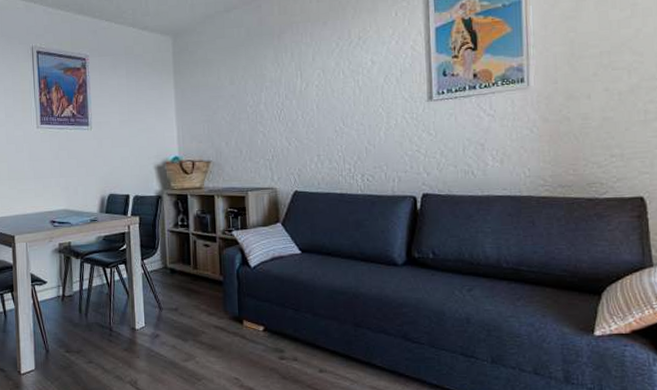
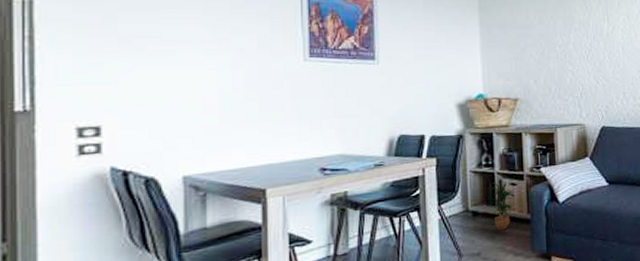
potted plant: none [185,241,209,289] -> present [490,181,515,231]

